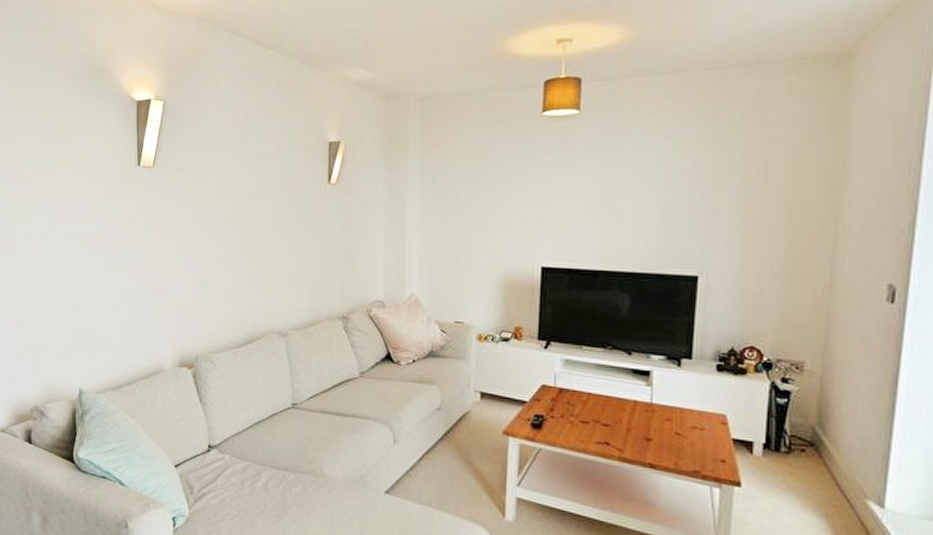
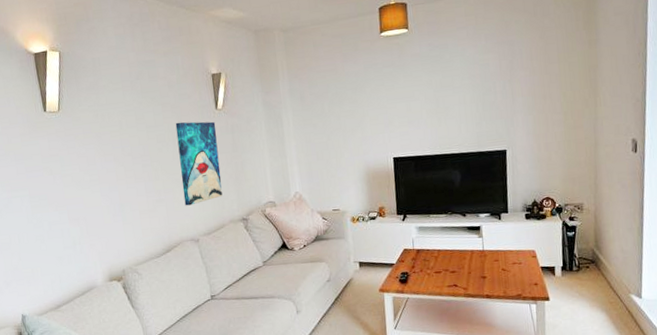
wall art: none [277,193,326,292] -> present [175,121,223,206]

